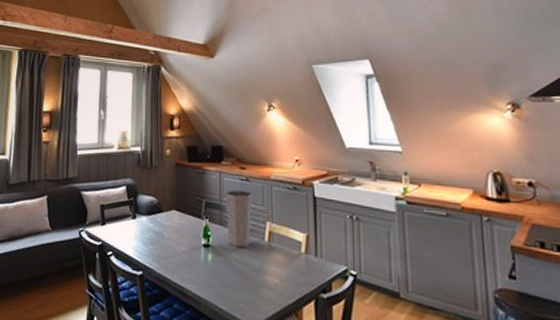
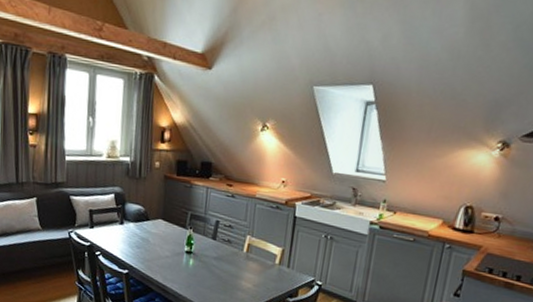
vase: present [225,190,253,248] -> none [209,205,237,257]

